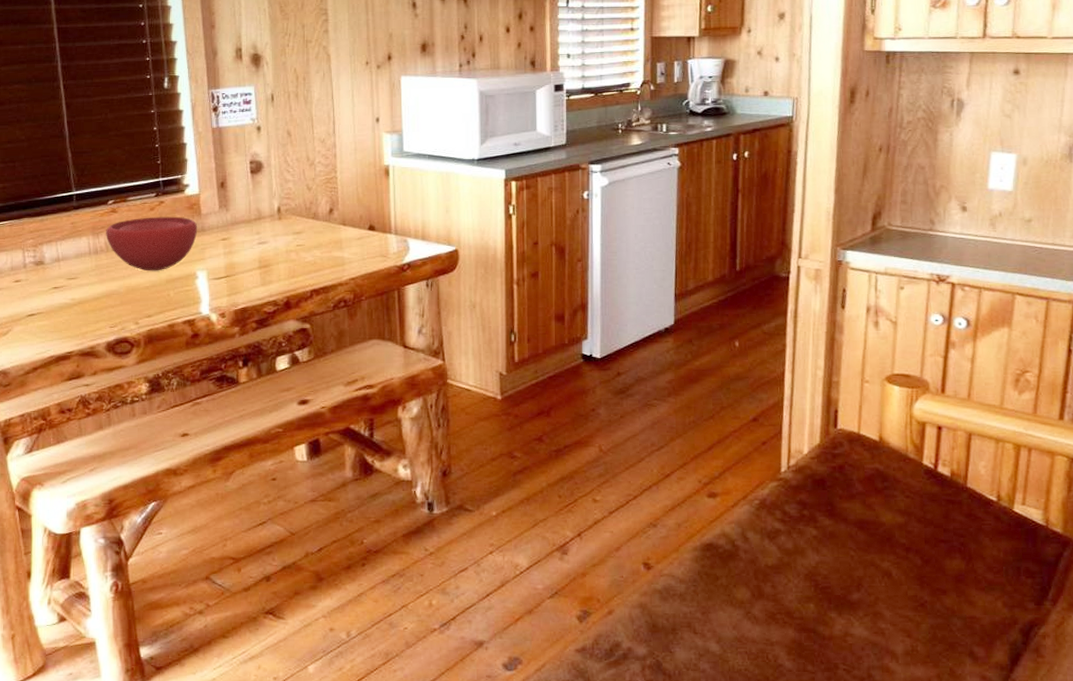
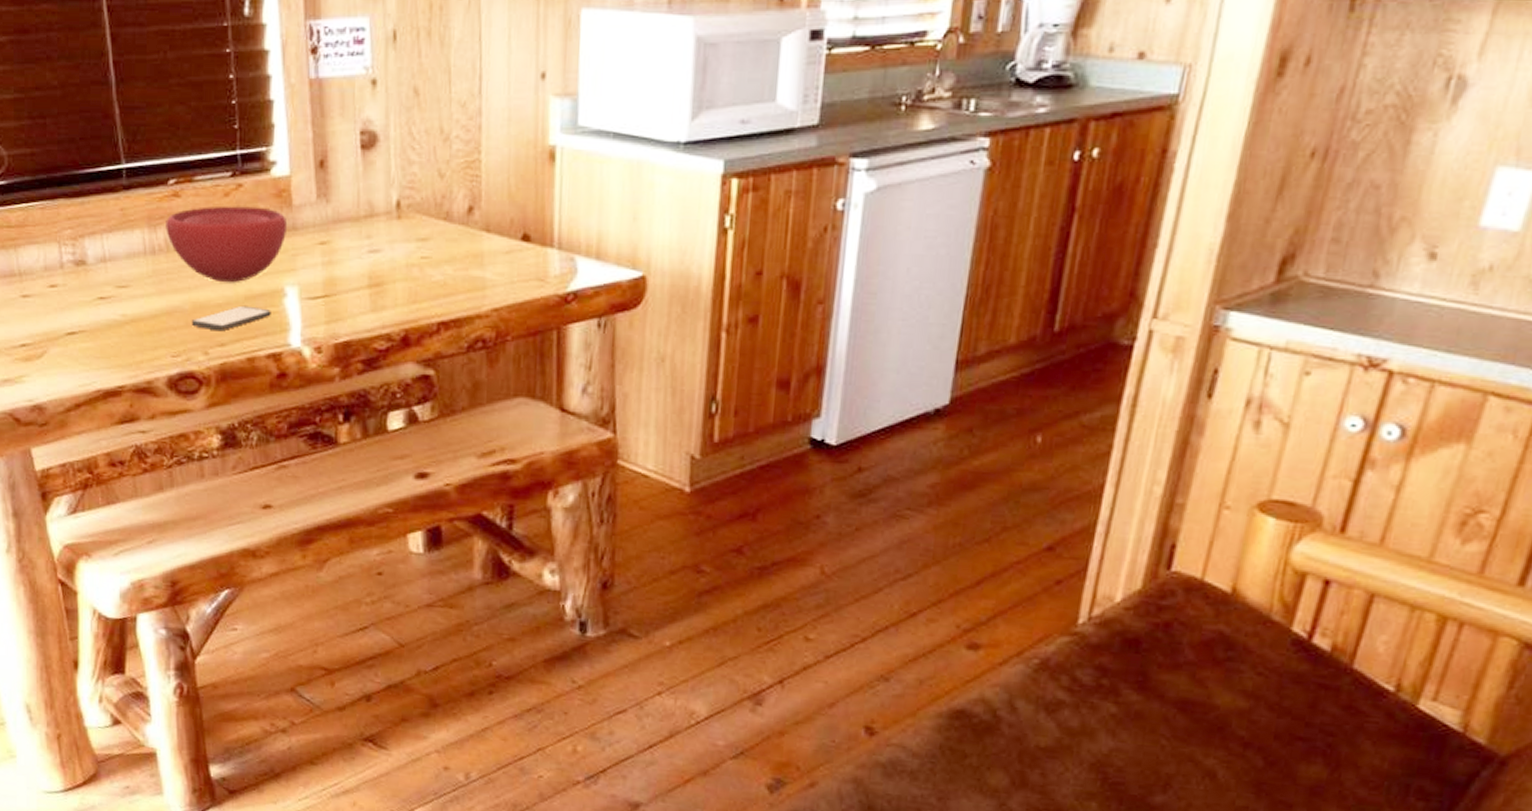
smartphone: none [125,287,186,307] -> present [191,305,271,332]

